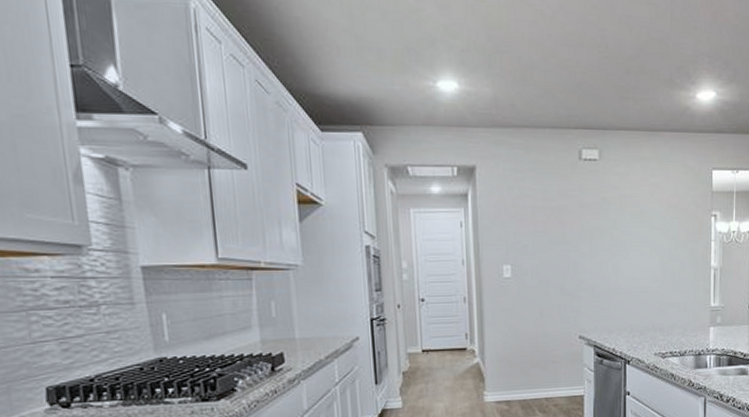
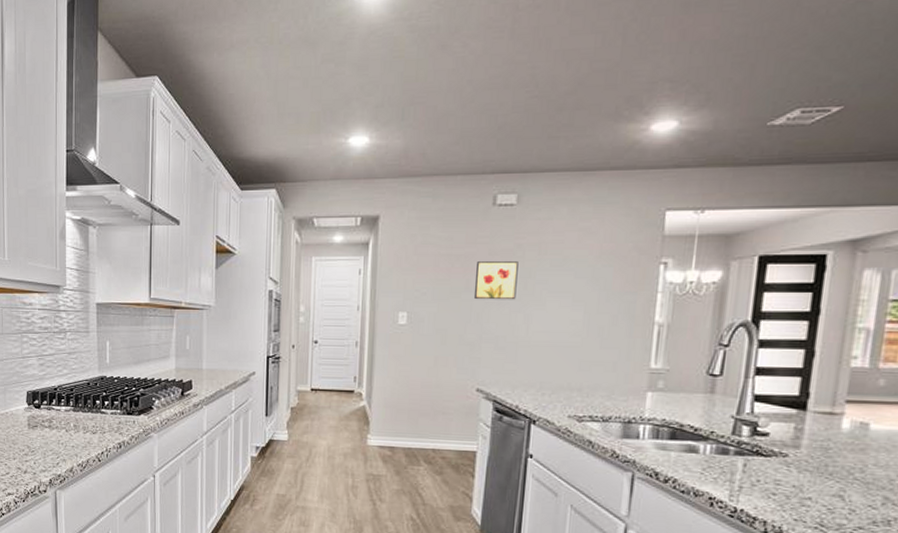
wall art: none [569,214,605,251] -> present [473,261,519,300]

